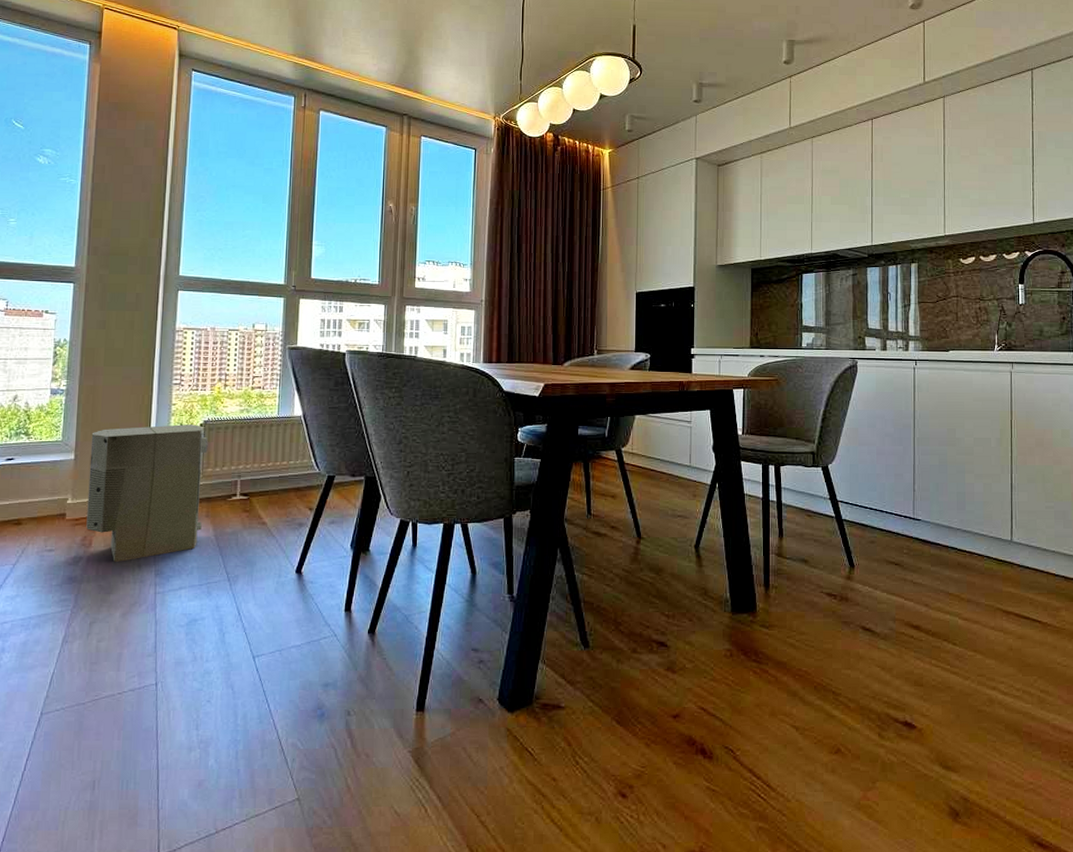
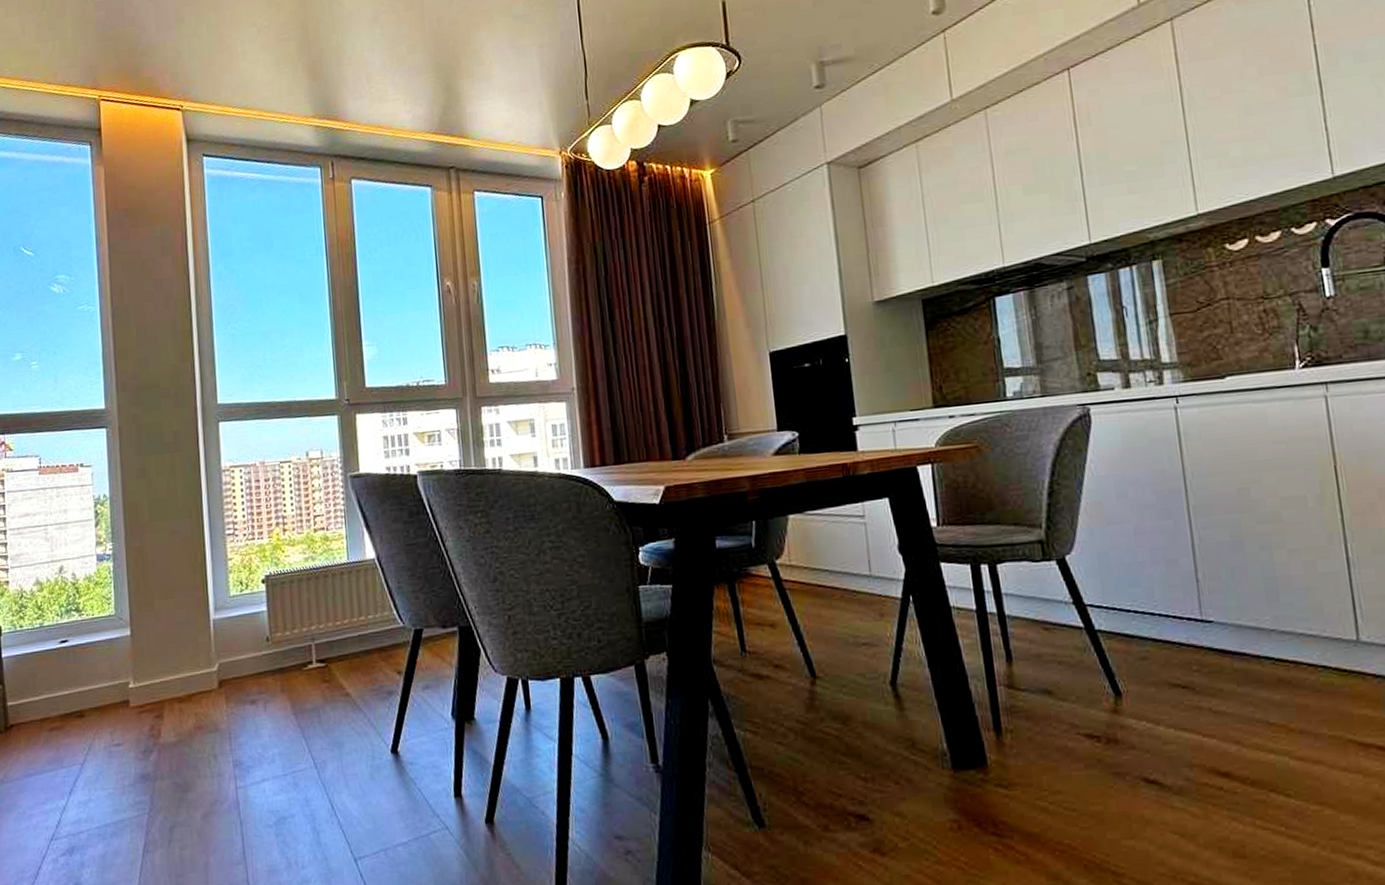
air purifier: present [86,424,208,563] -> none [145,581,278,755]

